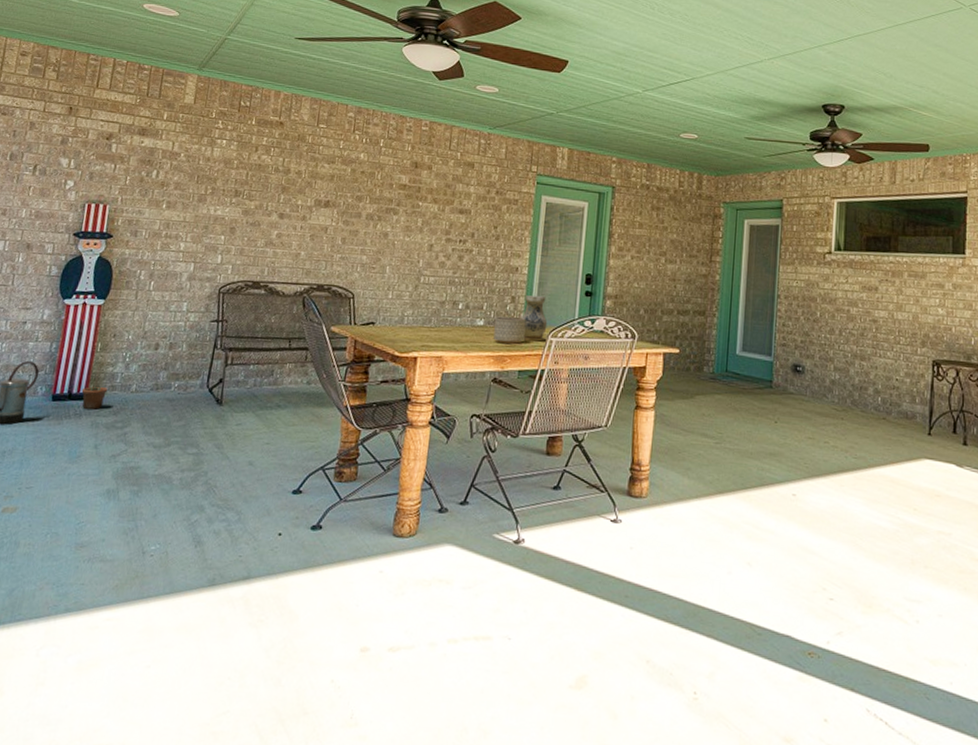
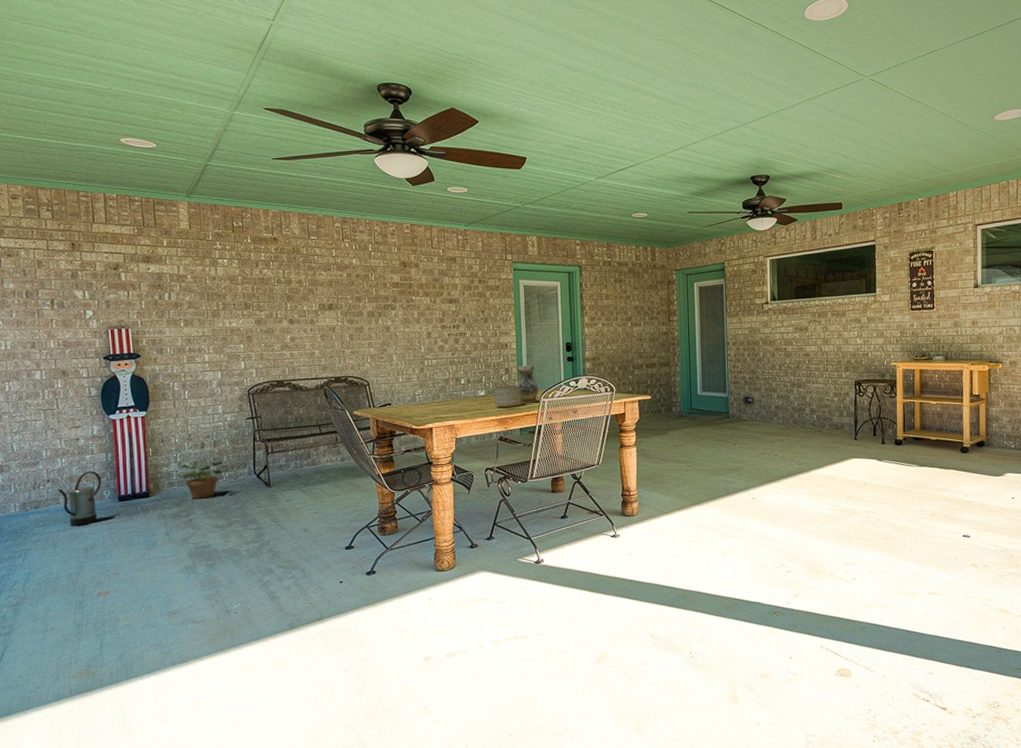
planter: present [81,386,108,410] -> none [143,485,167,505]
potted plant: none [122,364,177,410] -> present [178,460,226,500]

